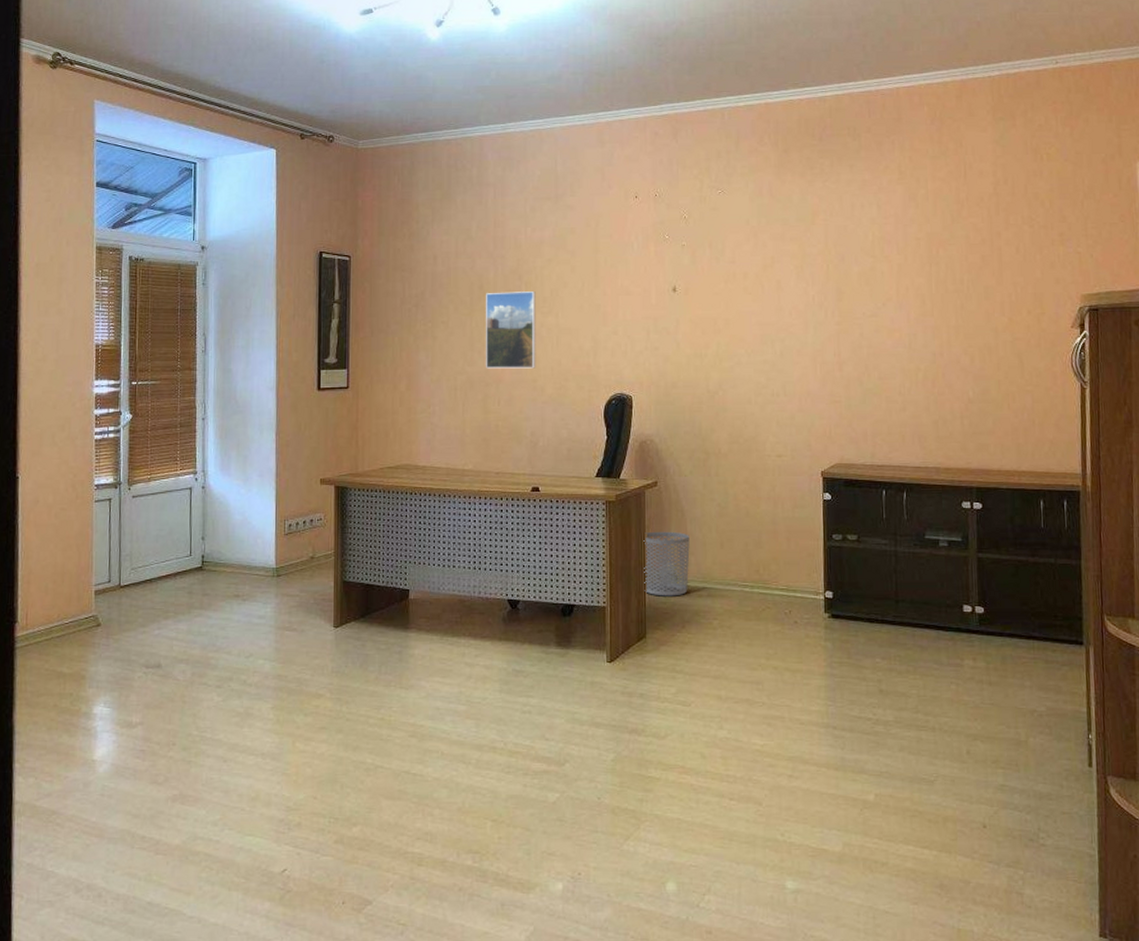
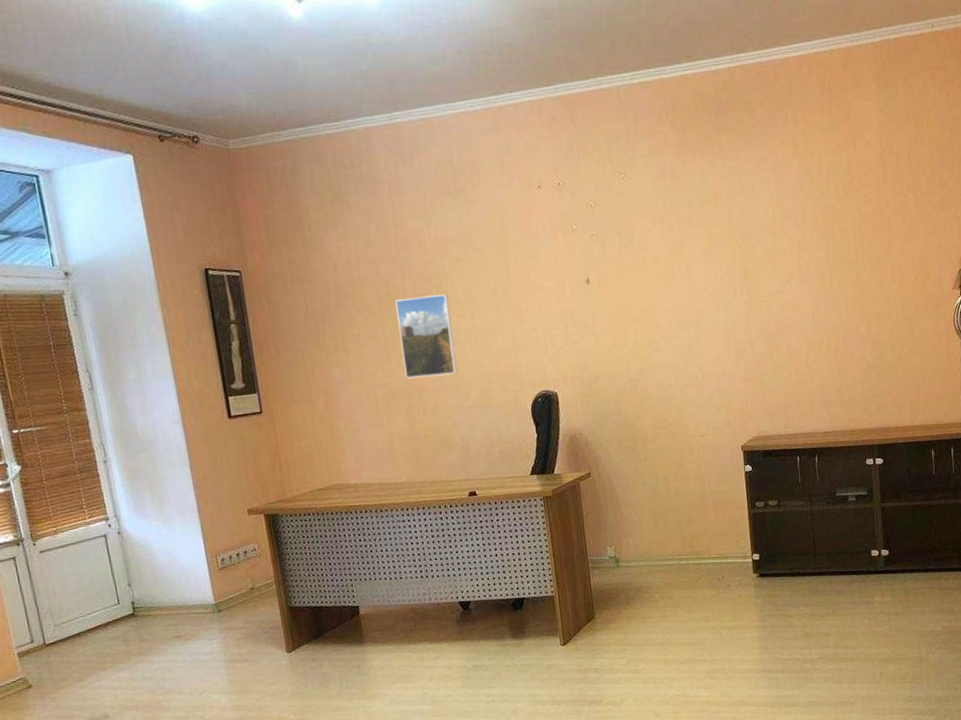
waste bin: present [643,531,690,596] -> none [583,518,629,579]

